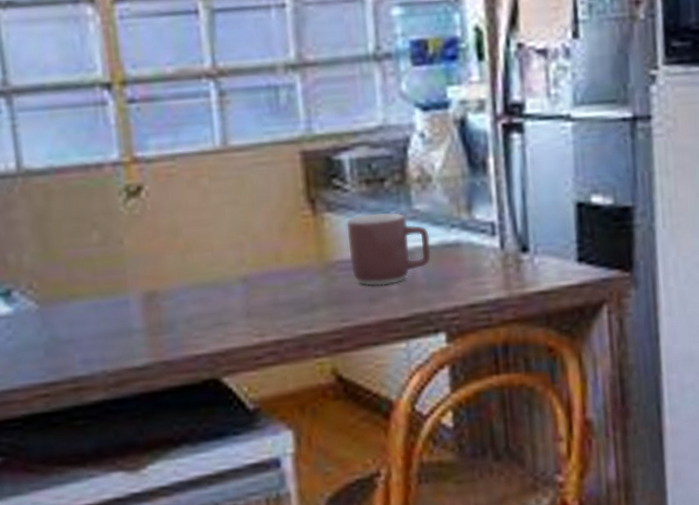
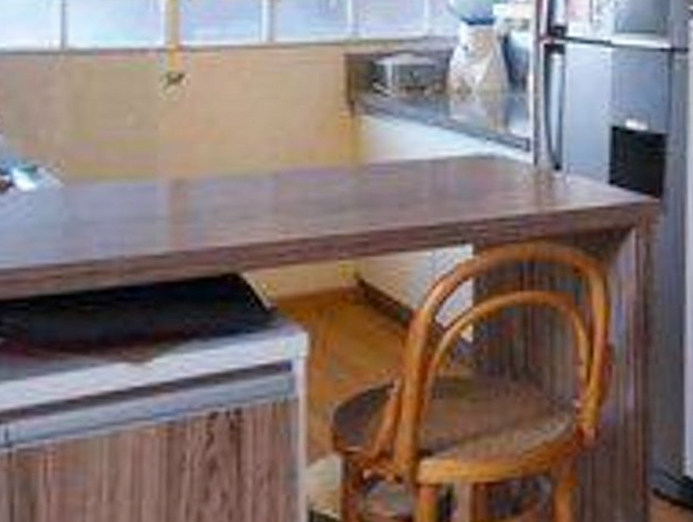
mug: present [346,212,431,286] -> none [383,120,464,192]

